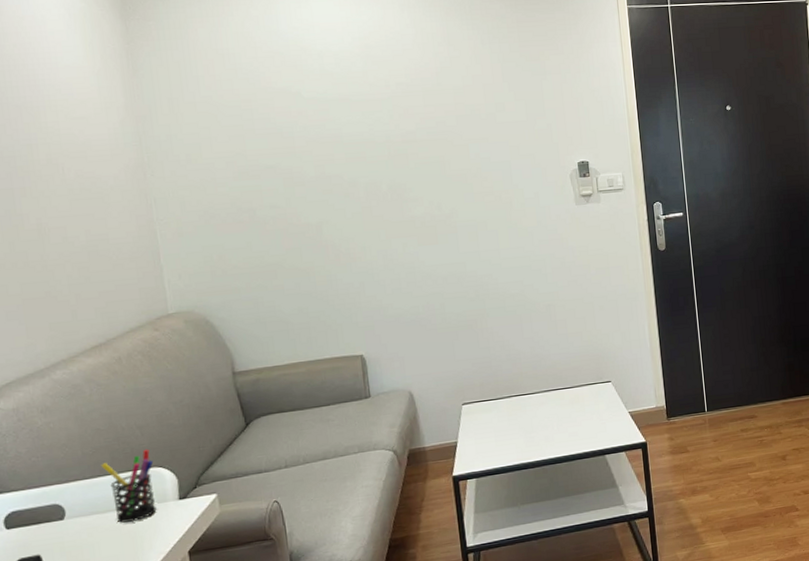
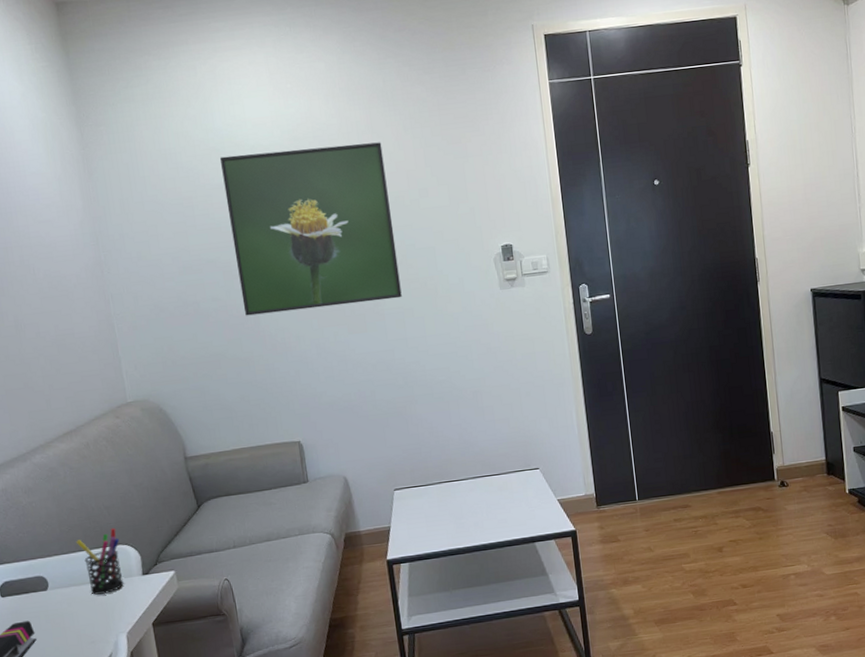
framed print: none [283,55,476,225] -> present [219,142,402,316]

